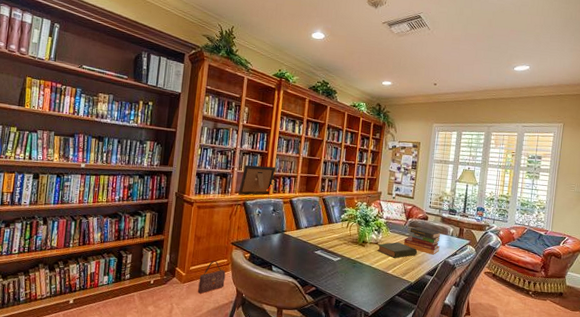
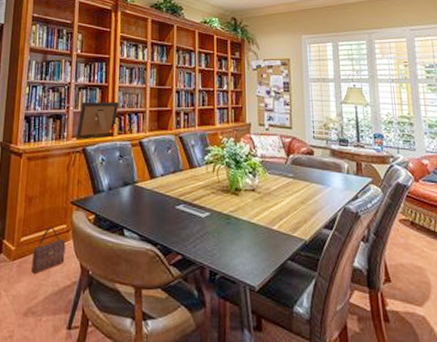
book: present [377,242,418,258] -> none [255,186,307,209]
books: present [403,226,441,255] -> none [287,164,335,201]

